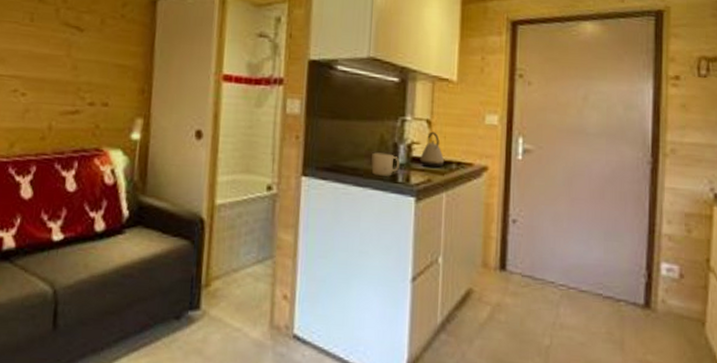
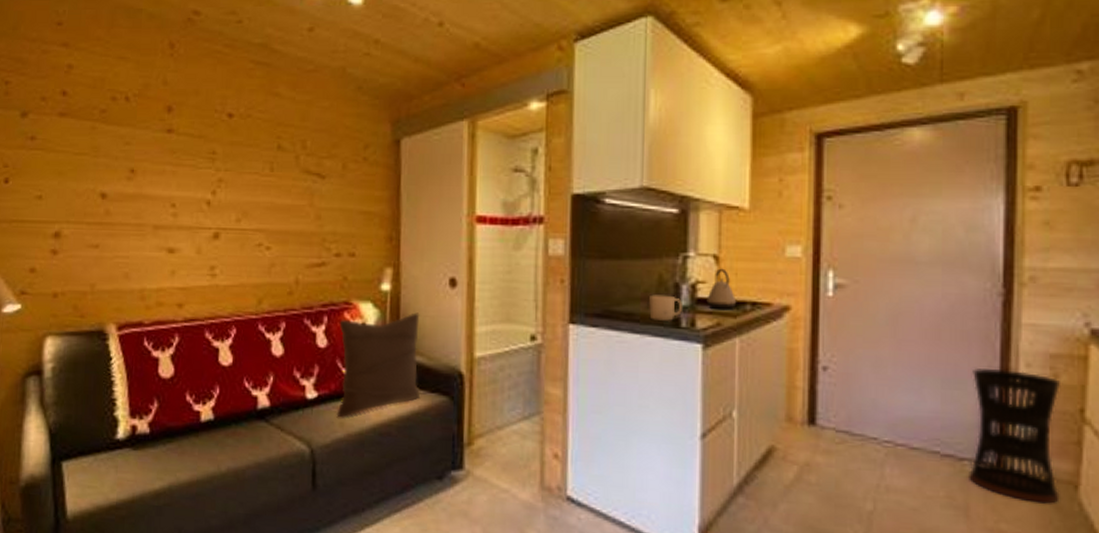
pillow: none [81,161,167,260] -> present [336,312,420,418]
umbrella stand: none [624,224,693,338] -> present [969,368,1062,504]

